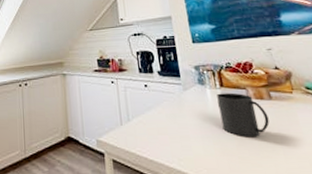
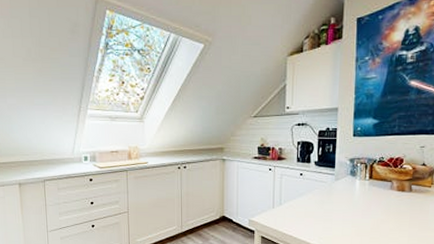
mug: present [217,92,270,137] -> none [363,184,404,222]

